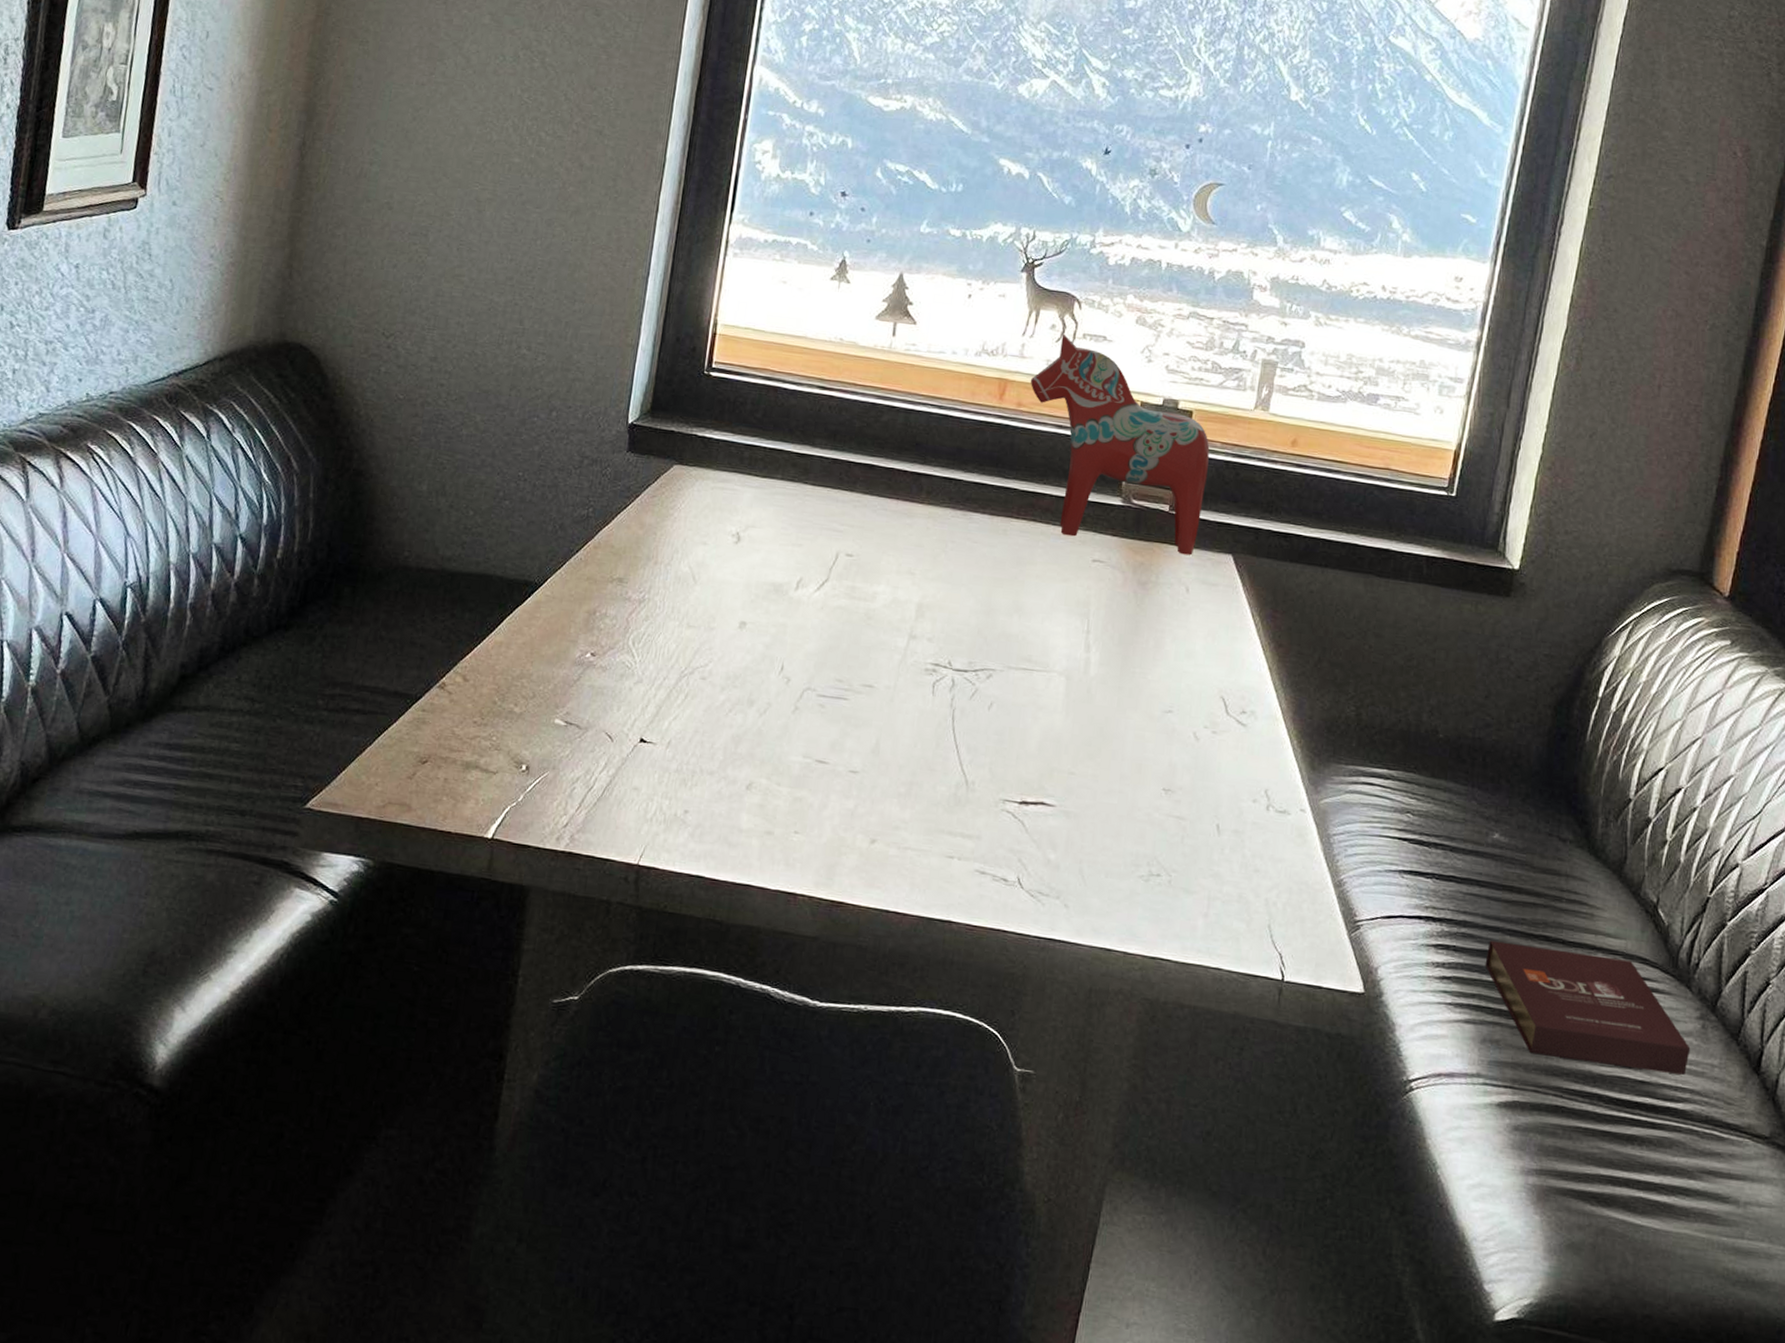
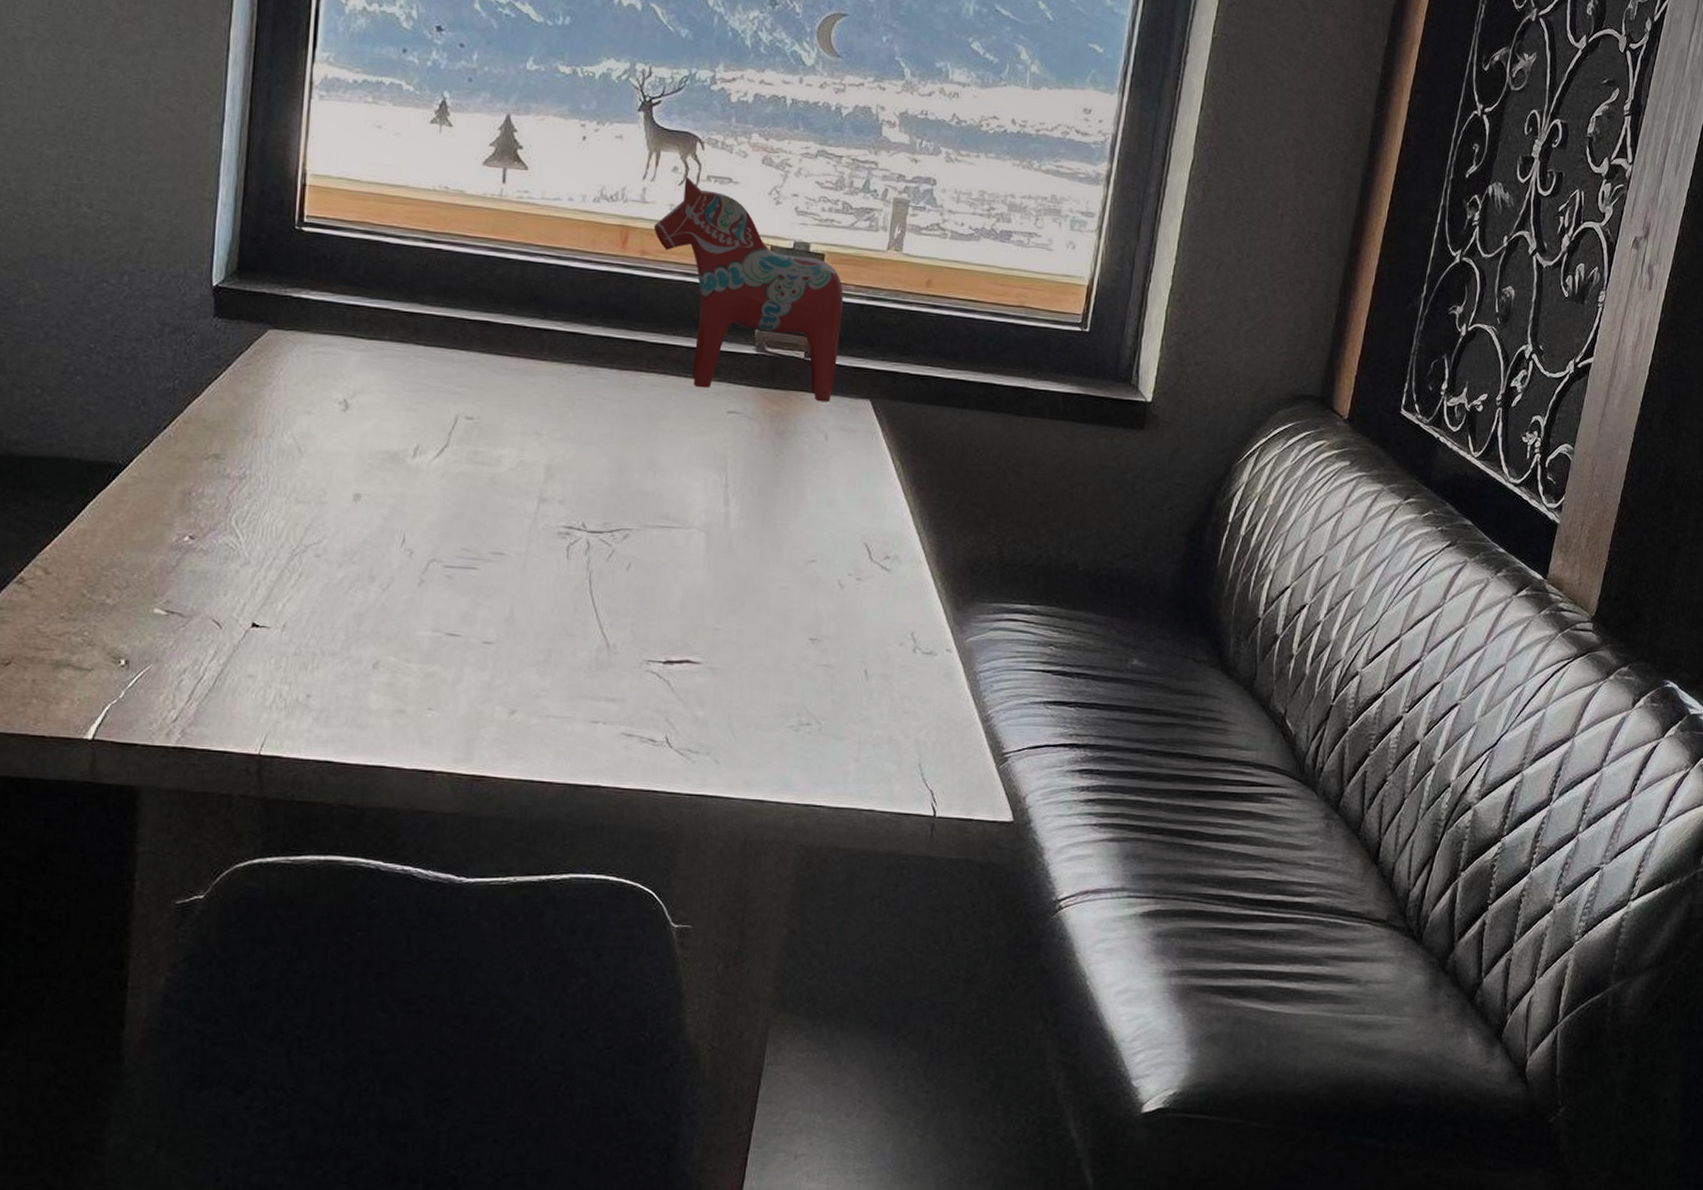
book: present [1485,940,1691,1075] -> none [1127,761,1316,871]

